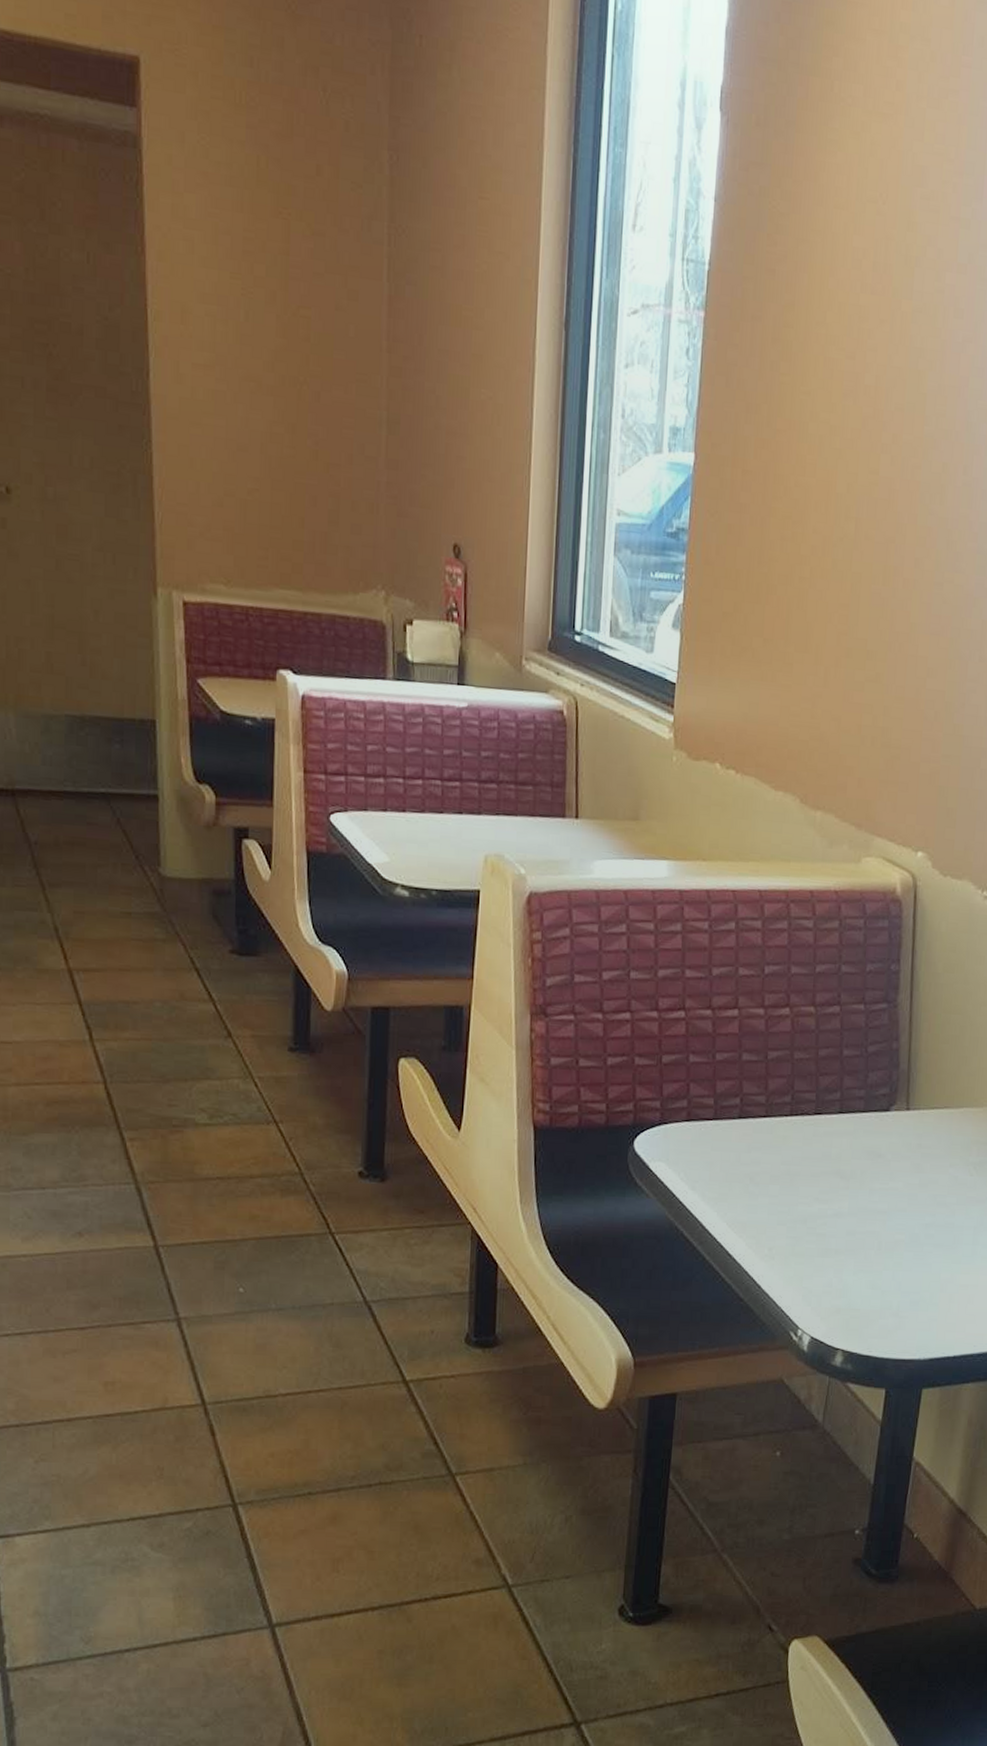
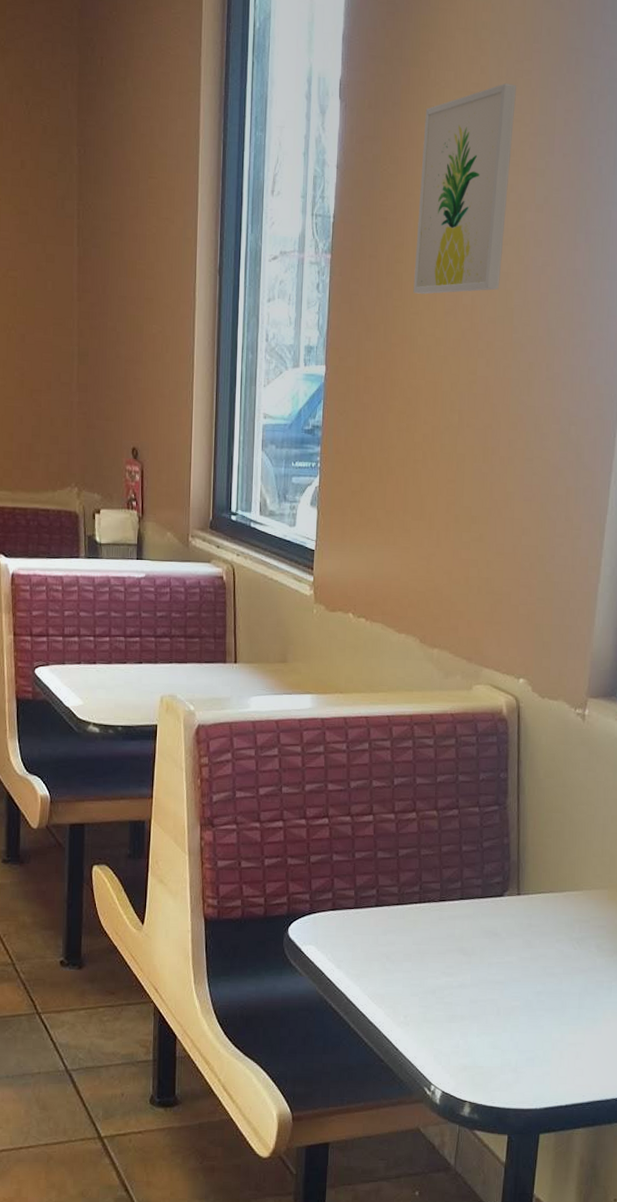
wall art: none [804,104,939,370] -> present [413,83,516,294]

